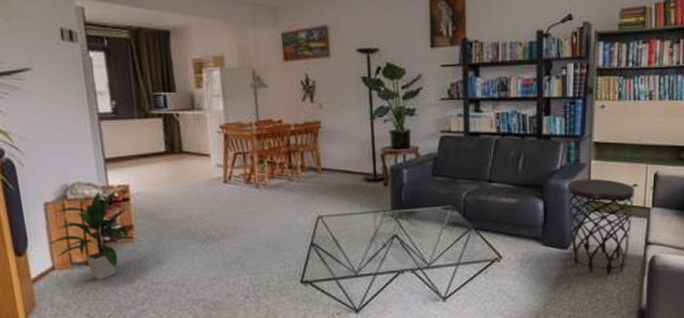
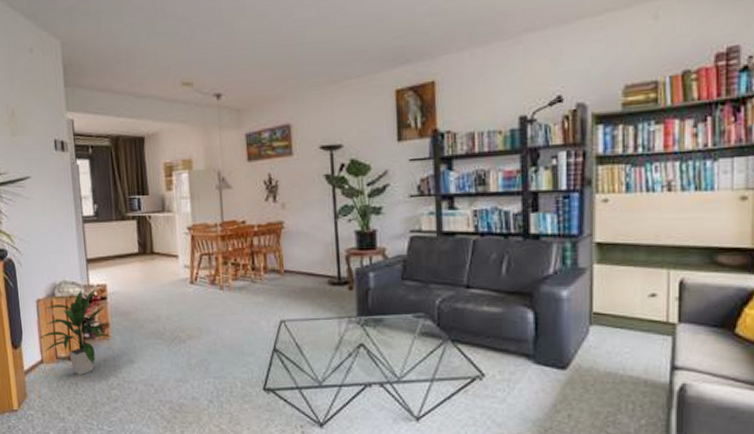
side table: present [567,178,634,275] -> none [563,286,652,404]

